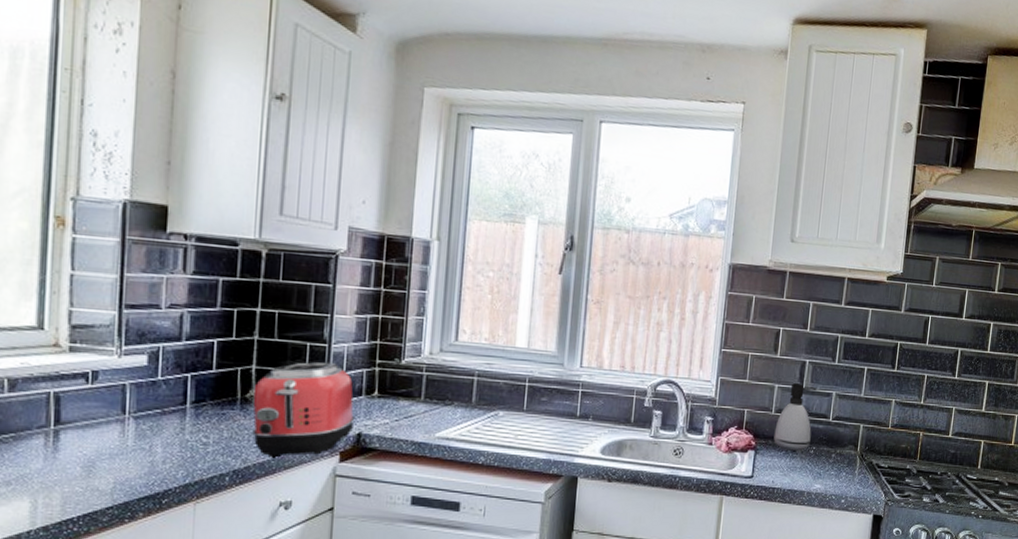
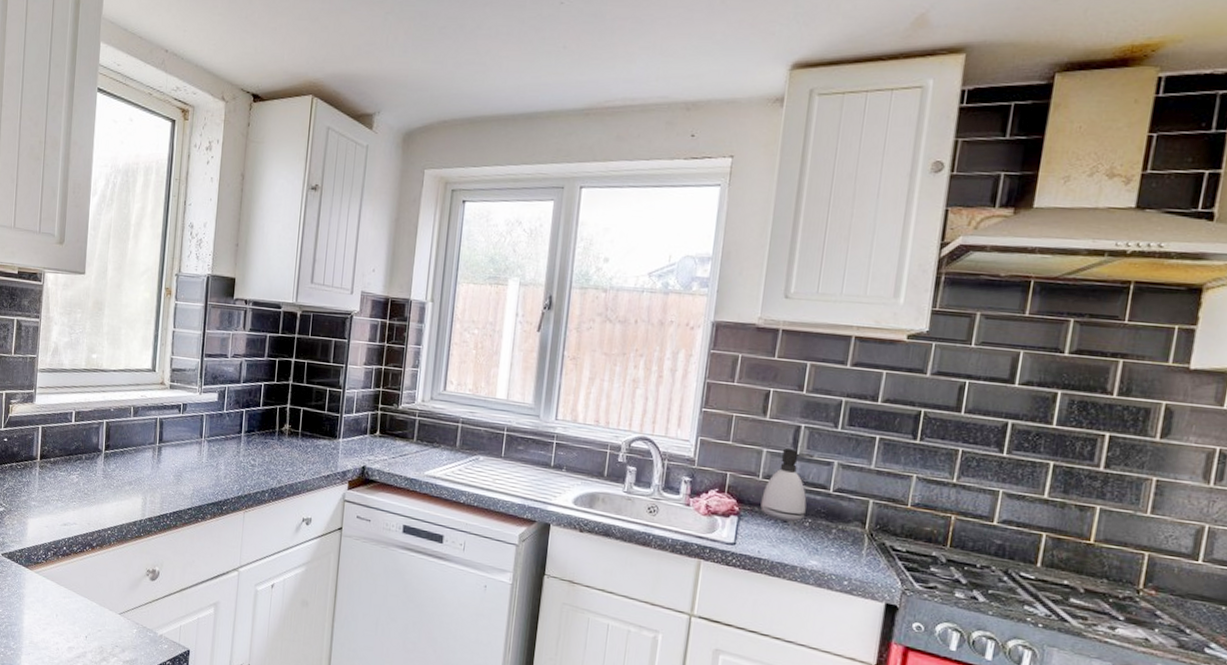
toaster: present [252,361,356,457] -> none [285,403,361,482]

